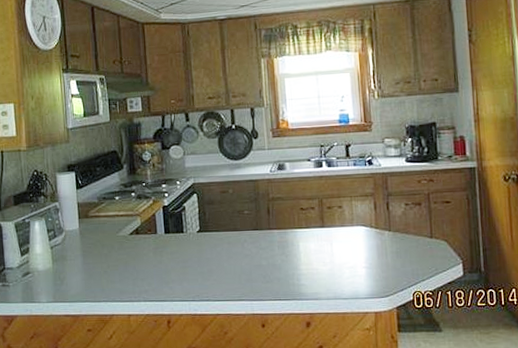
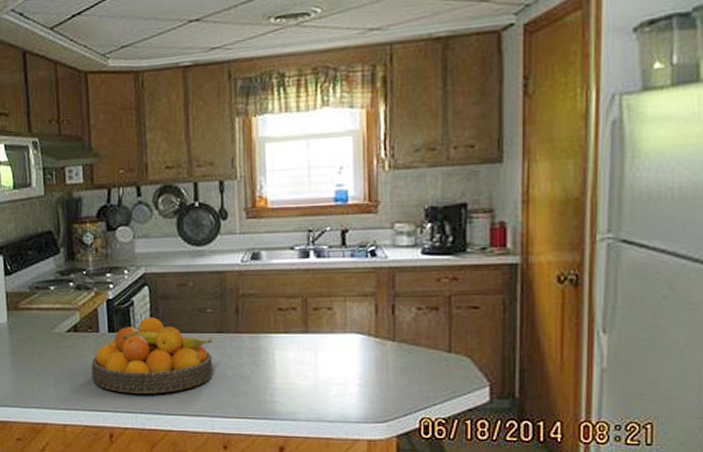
fruit bowl: none [151,219,251,285] -> present [91,317,213,394]

